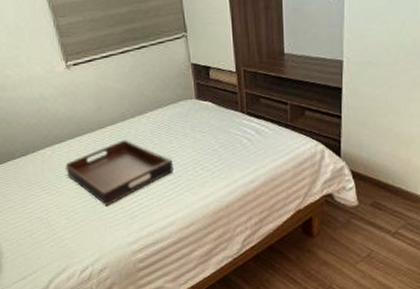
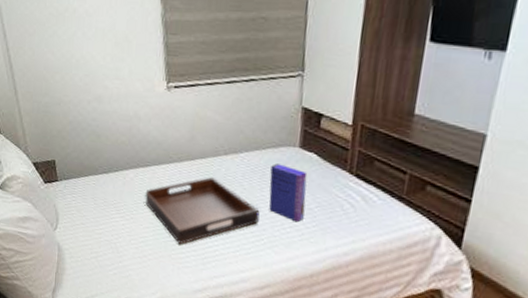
cereal box: none [174,116,211,164] -> present [269,163,308,223]

